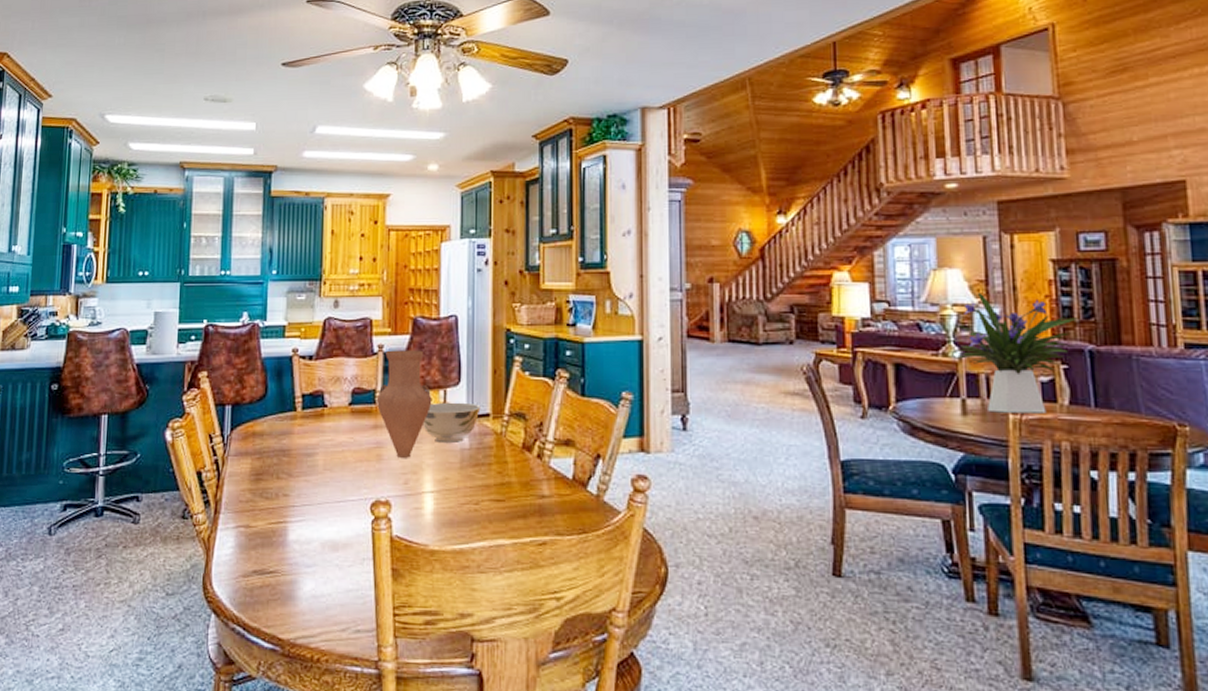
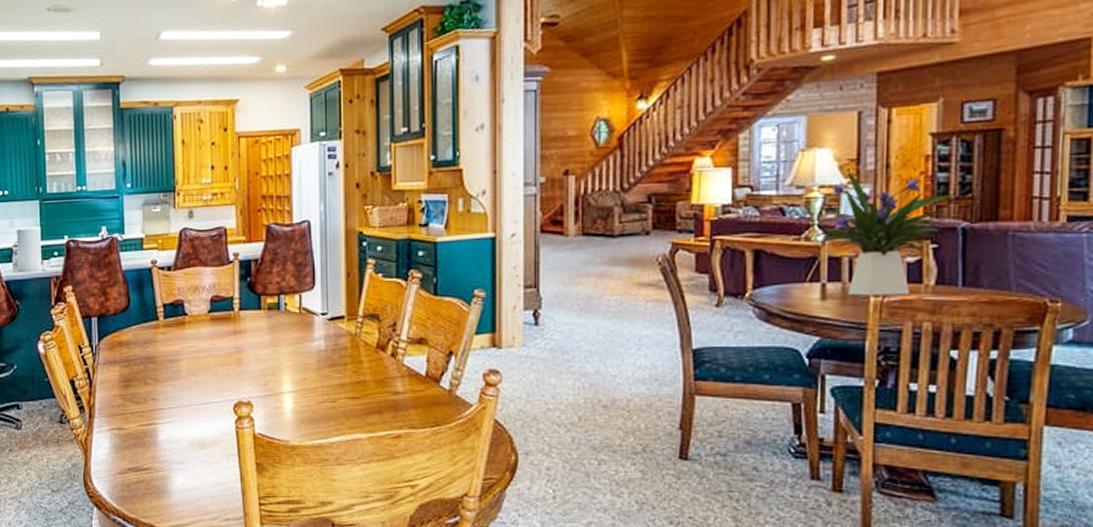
vase: present [377,350,432,459] -> none [235,257,288,362]
bowl: present [422,402,481,443] -> none [279,306,335,345]

